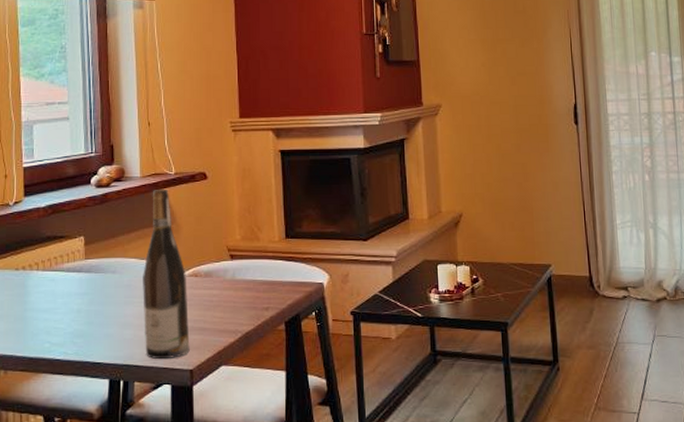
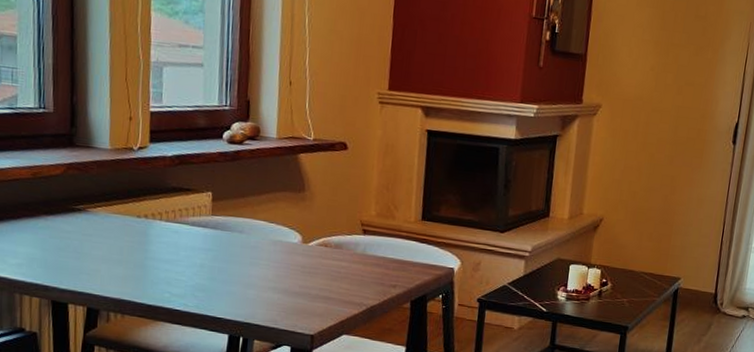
wine bottle: present [143,188,190,359] -> none [268,153,316,322]

